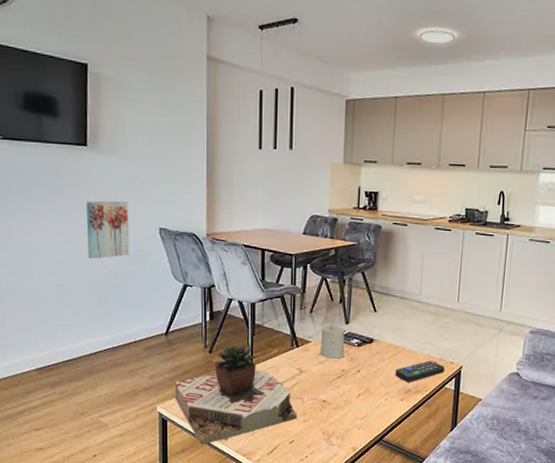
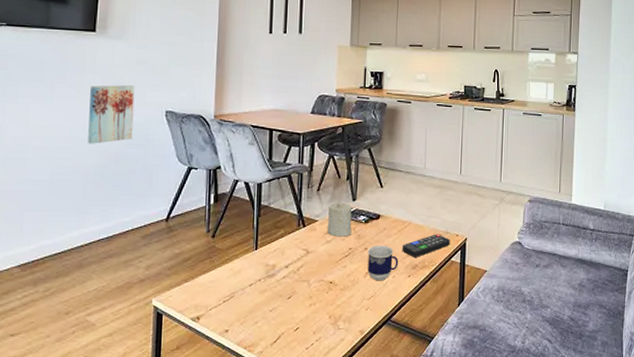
succulent plant: present [175,345,297,445] -> none [172,227,303,339]
cup: none [360,368,392,403] -> present [367,245,399,281]

